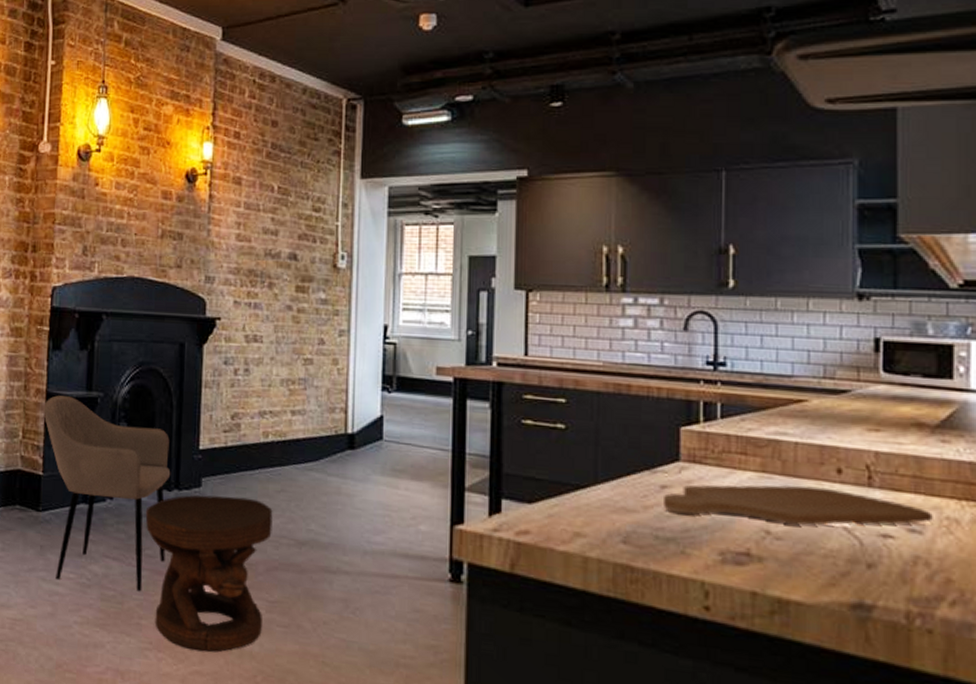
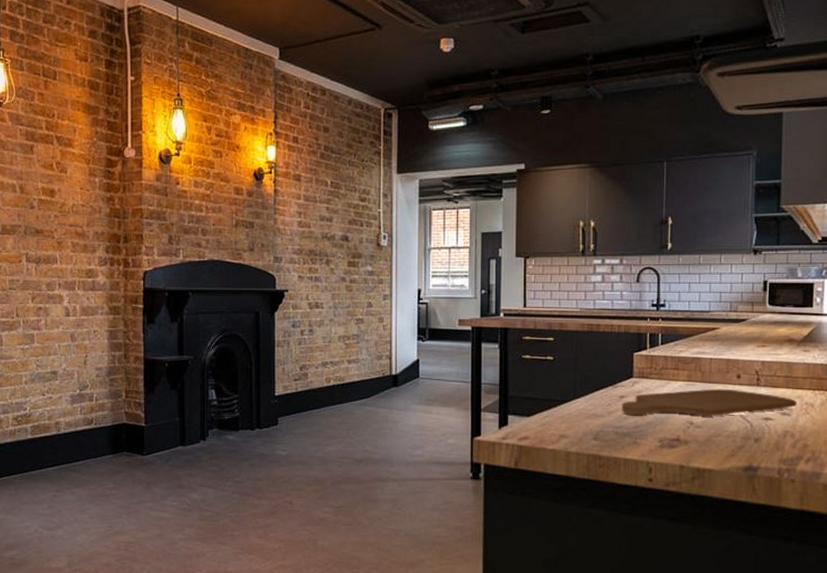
armchair: present [43,395,171,592] -> none [142,361,253,510]
carved stool: present [145,494,273,652] -> none [233,430,336,550]

